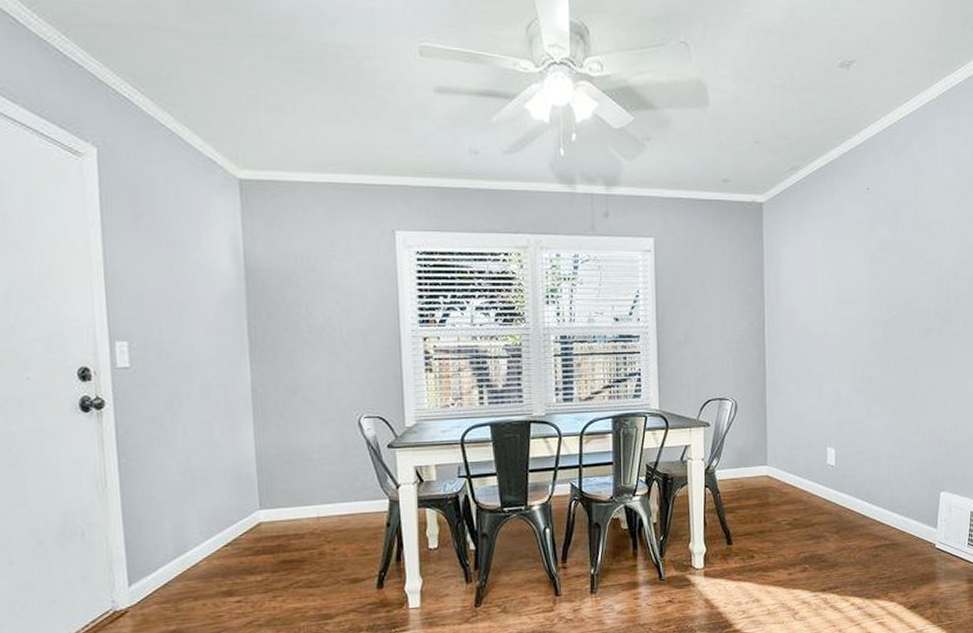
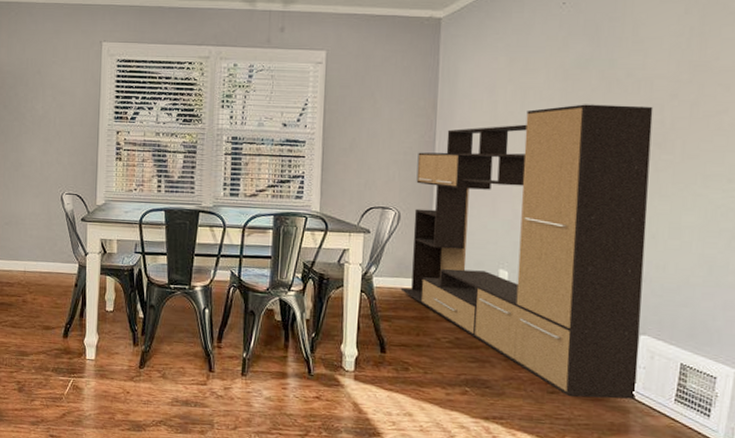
media console: none [742,284,942,557] -> present [400,104,653,400]

